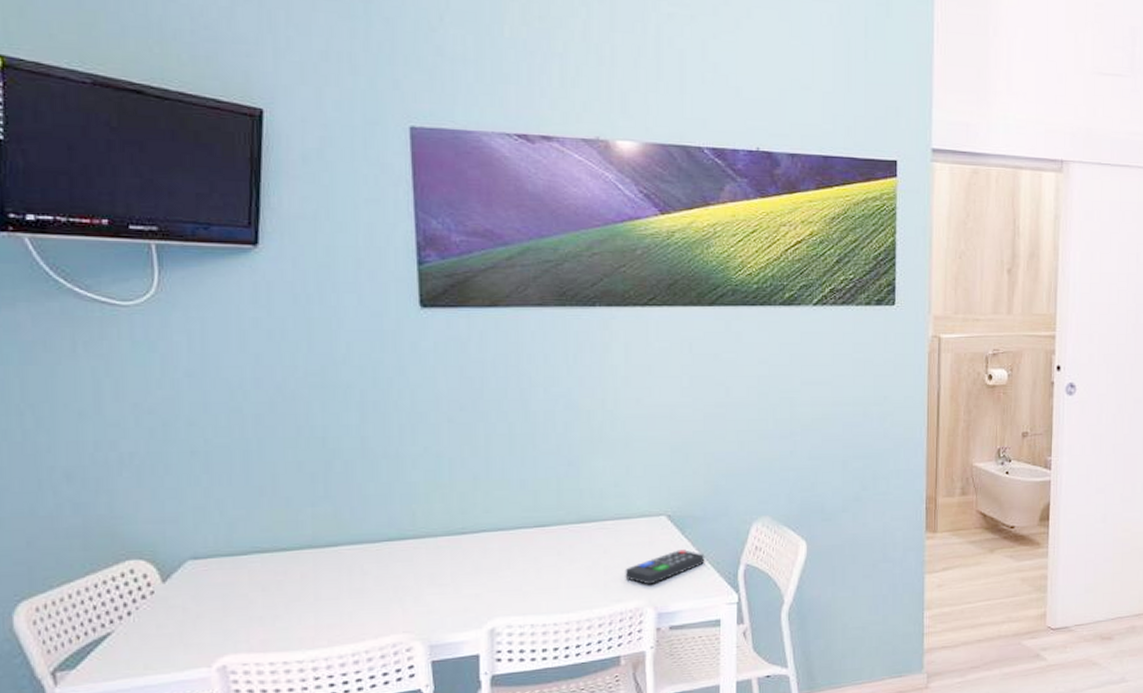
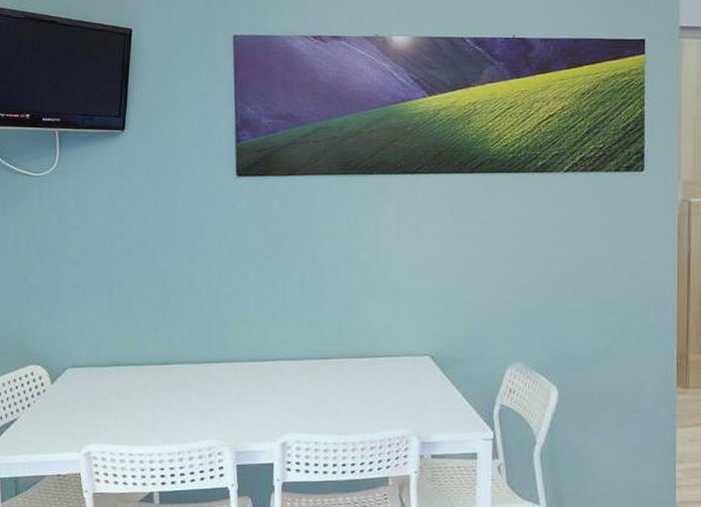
remote control: present [625,549,705,585] -> none [393,387,464,416]

